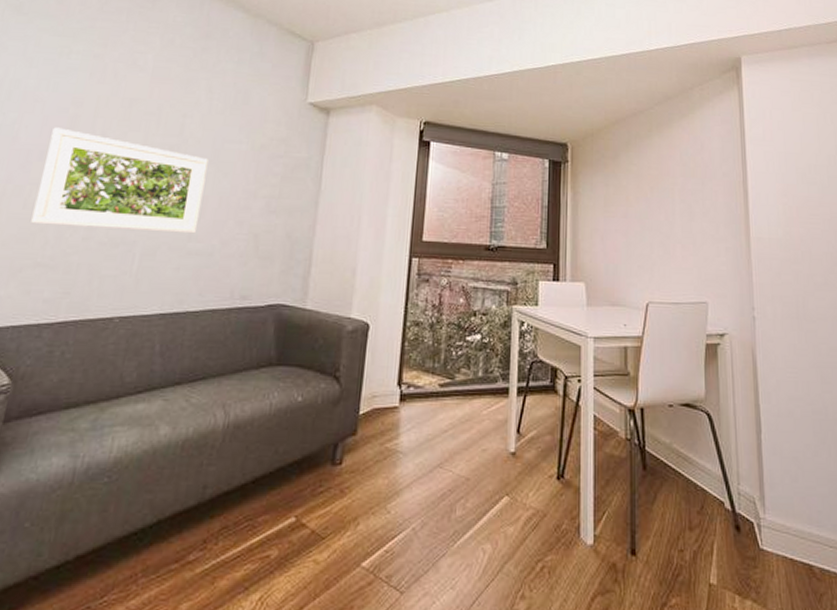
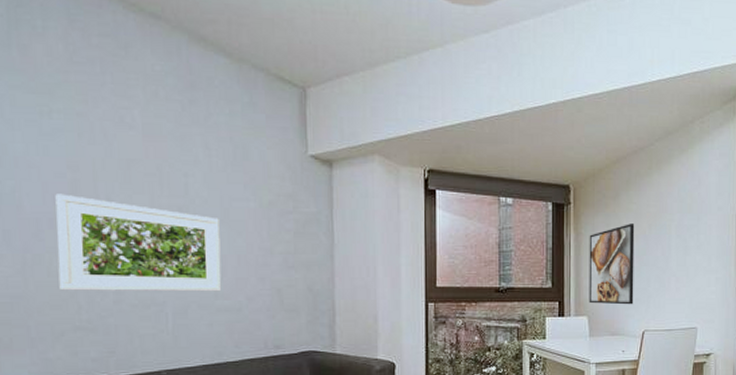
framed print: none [586,185,636,272] -> present [589,224,635,305]

